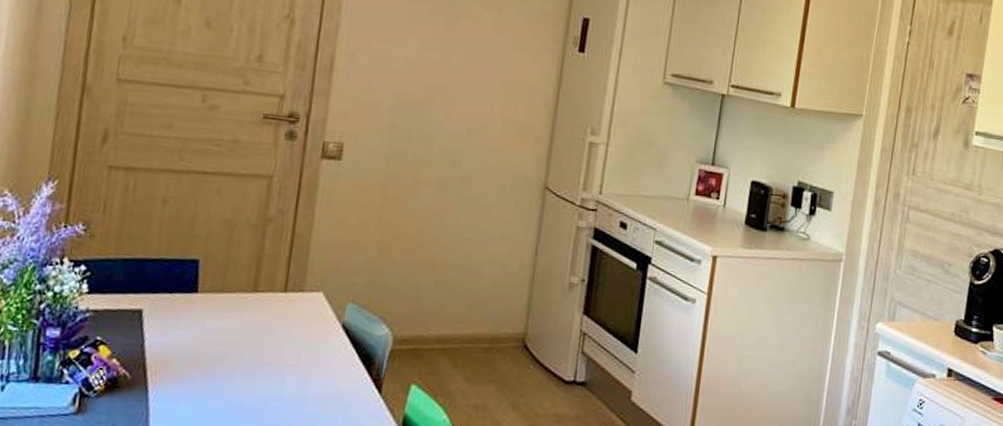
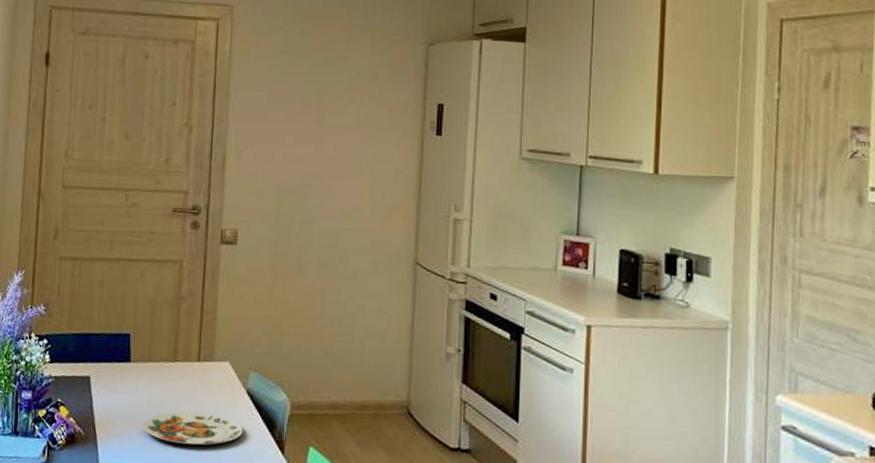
plate: none [208,349,335,386] -> present [142,411,243,445]

